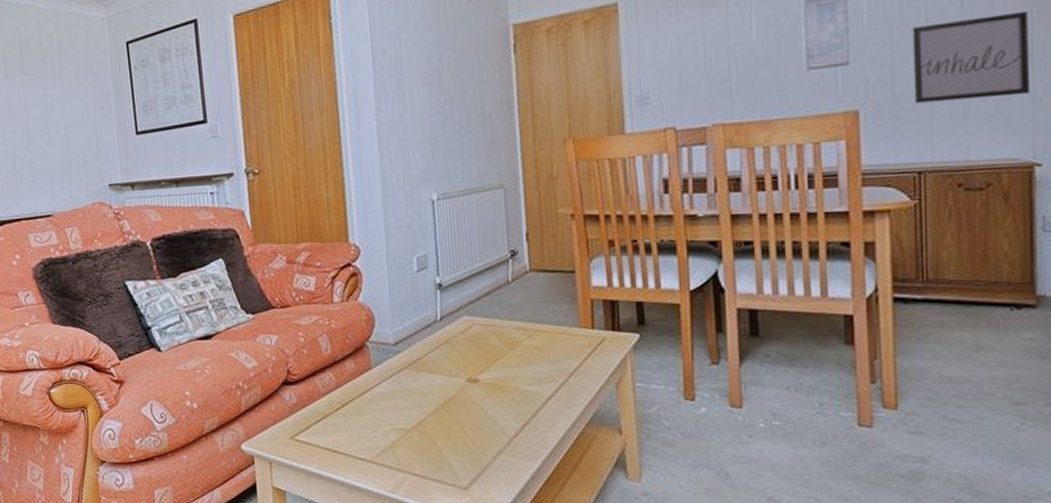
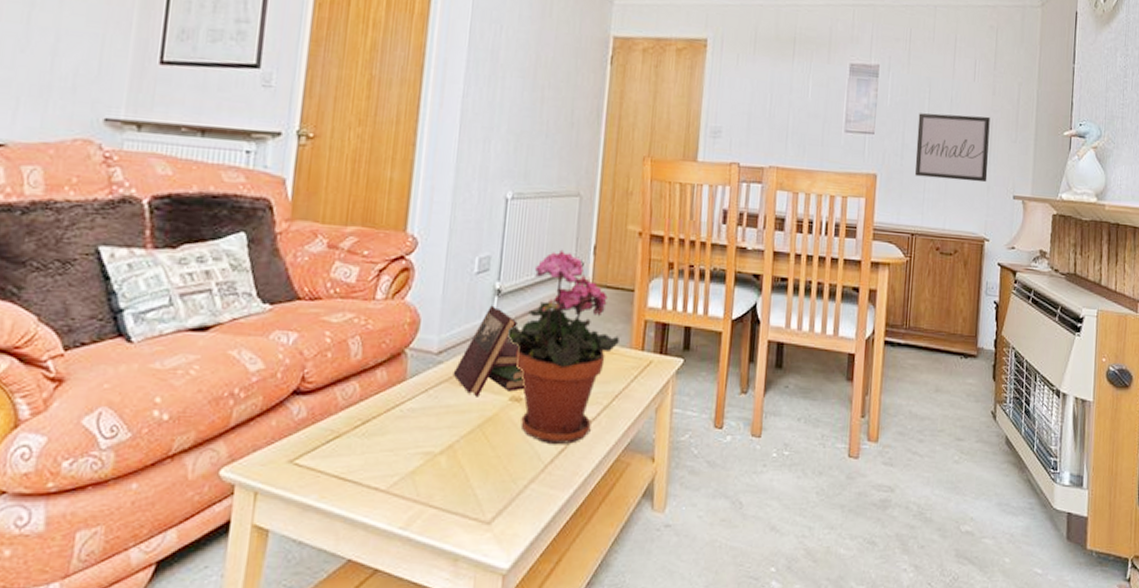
book: none [411,298,479,380] -> present [453,305,525,397]
potted plant: none [453,240,566,419] -> present [506,249,619,444]

